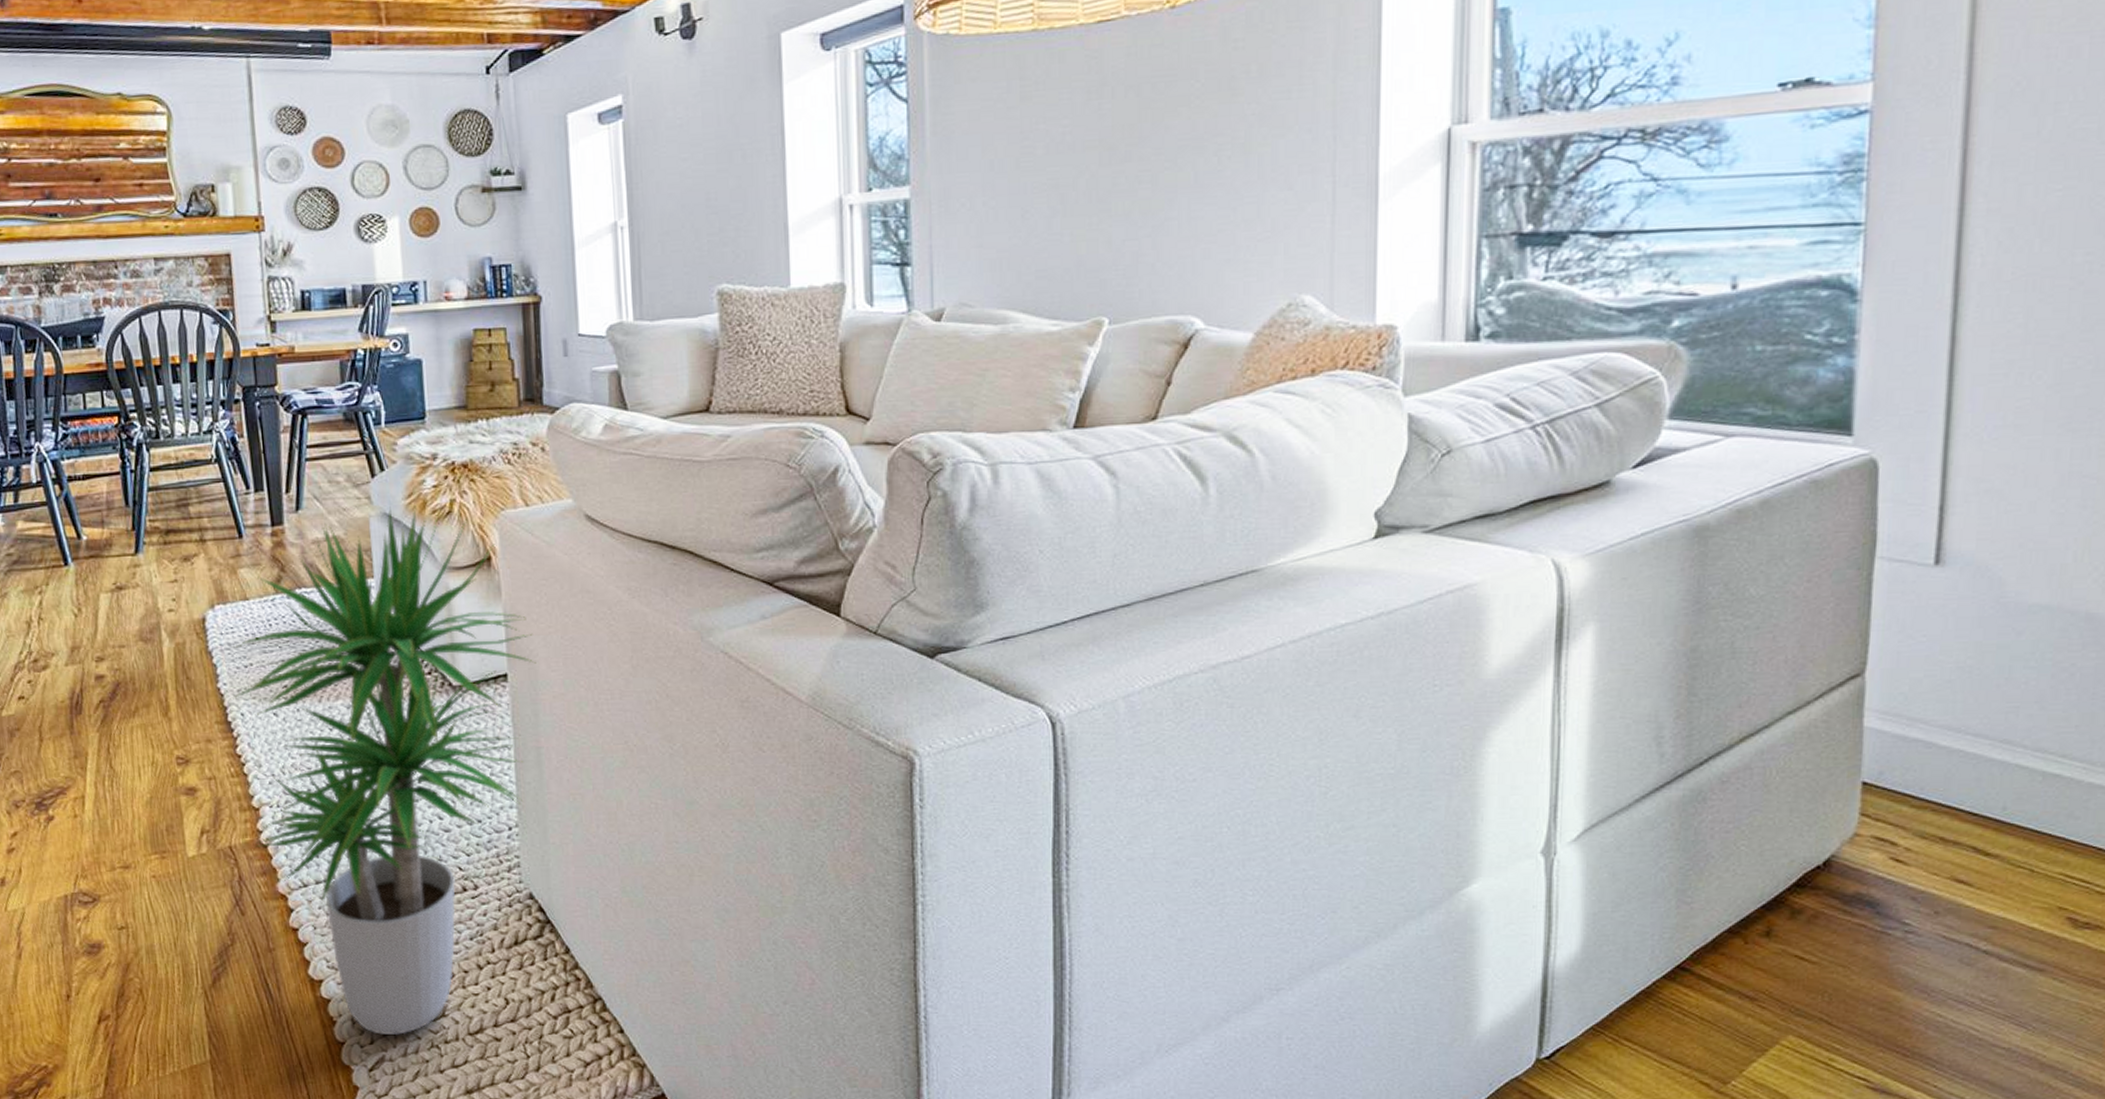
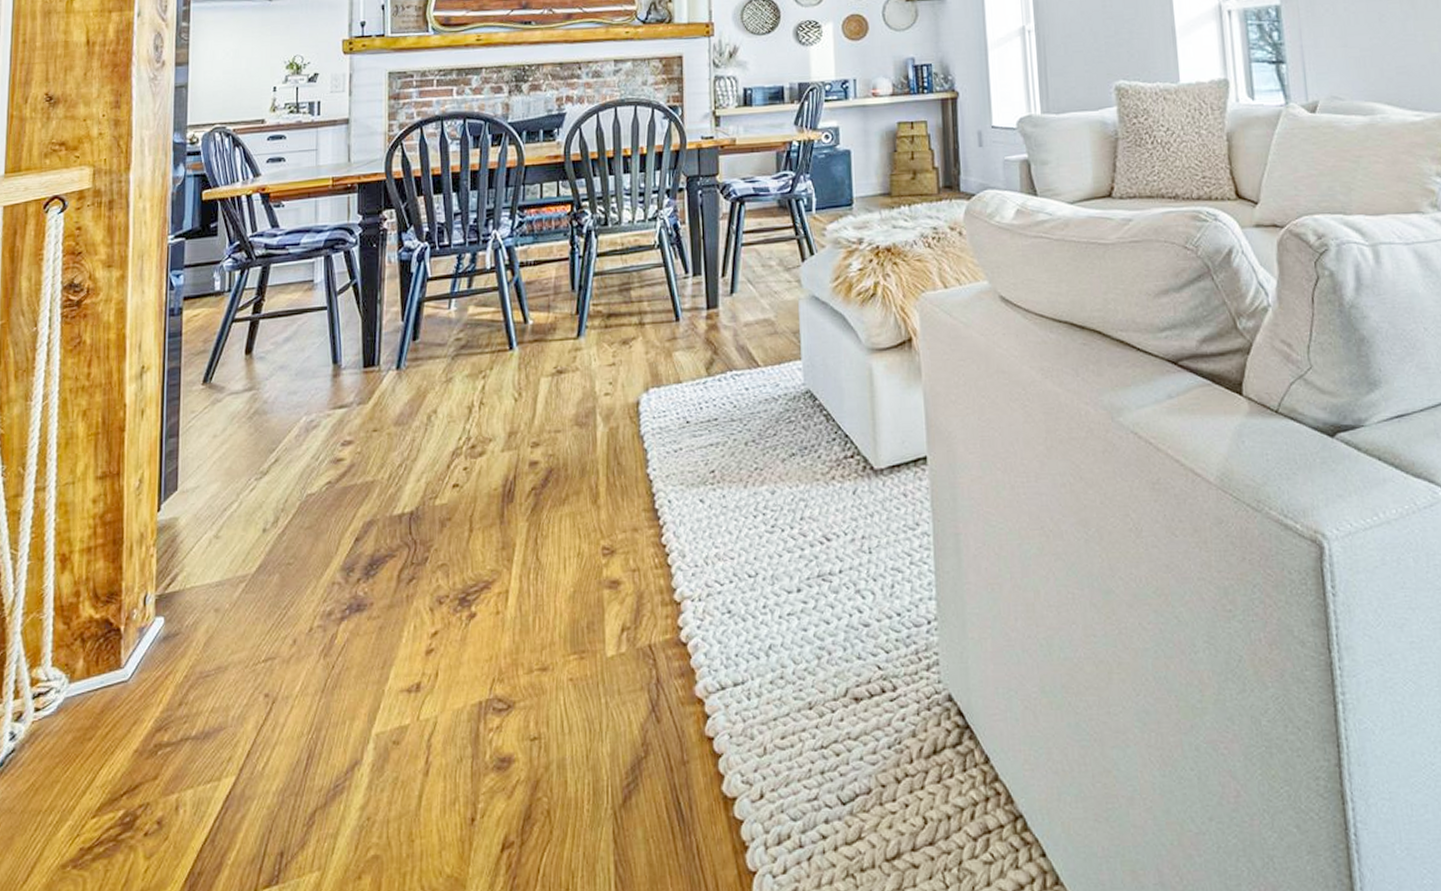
potted plant: present [229,505,536,1035] -> none [657,288,955,862]

